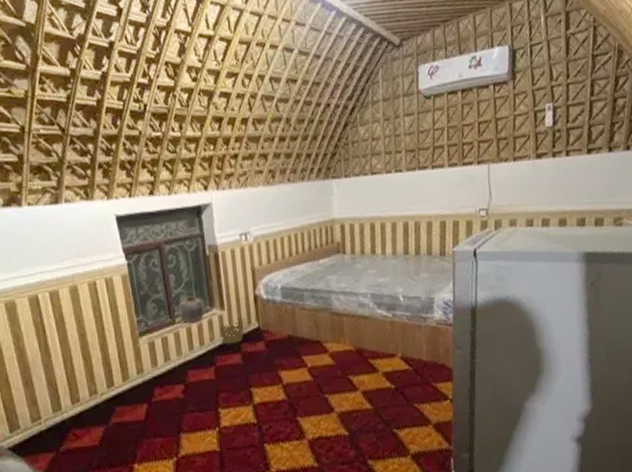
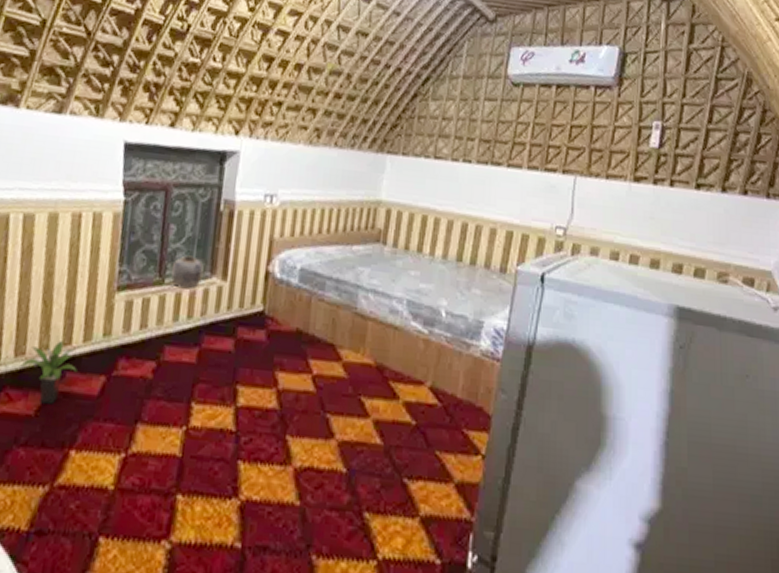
potted plant: none [78,385,125,435] -> present [20,341,79,404]
basket: present [219,317,244,345] -> none [212,293,246,325]

